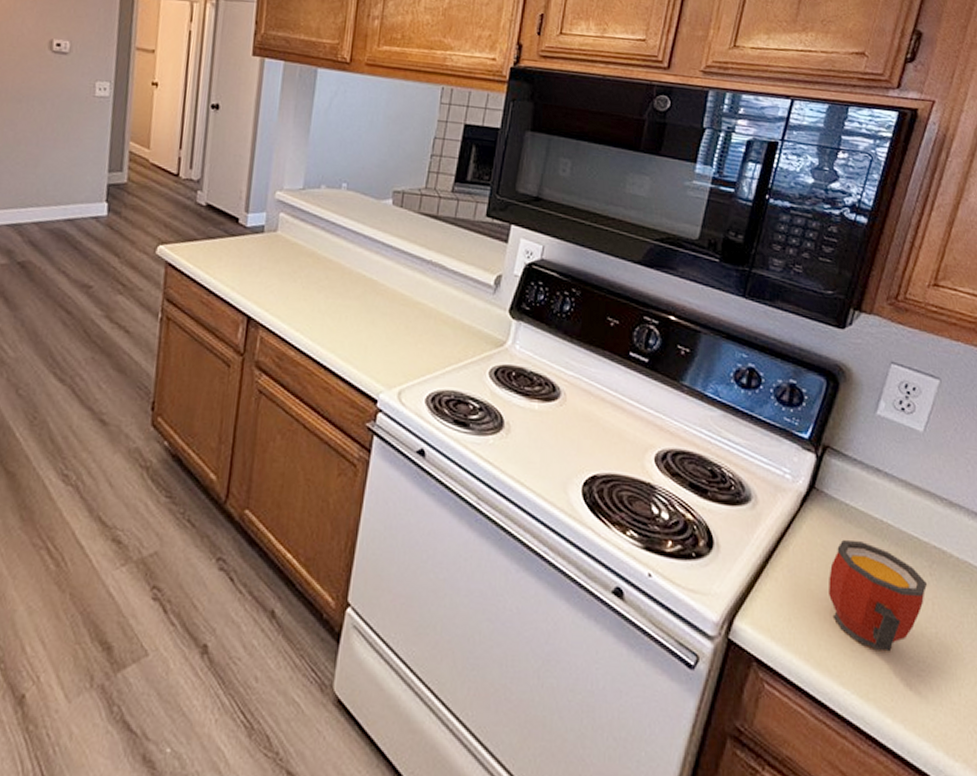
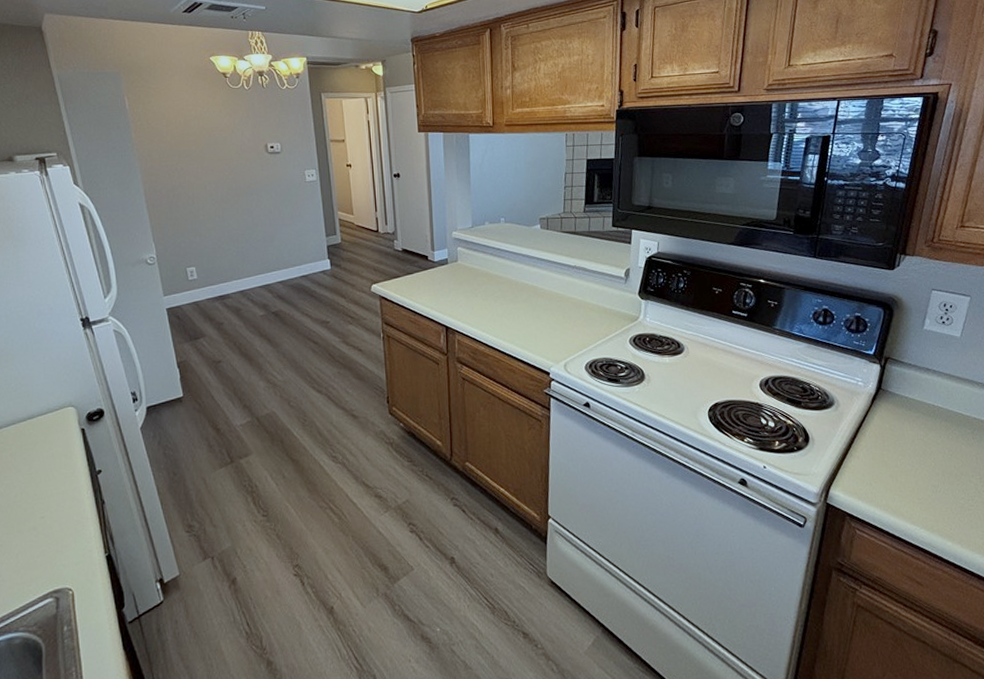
mug: present [829,540,928,652] -> none [897,422,972,497]

